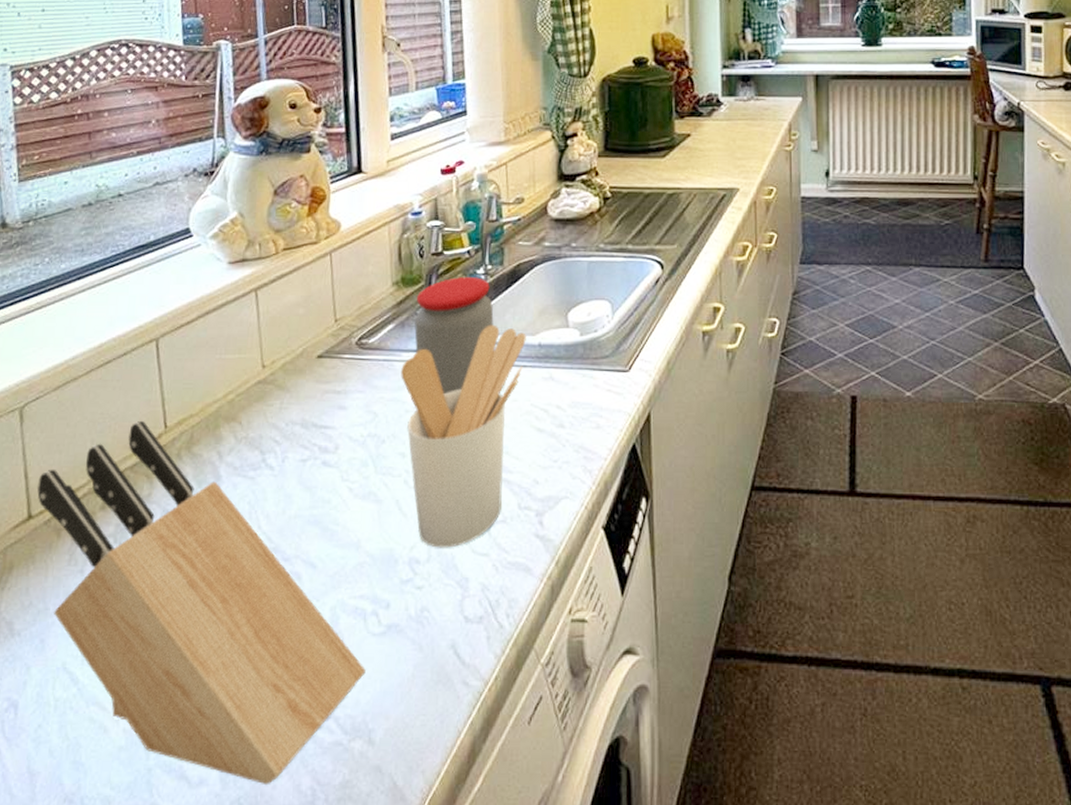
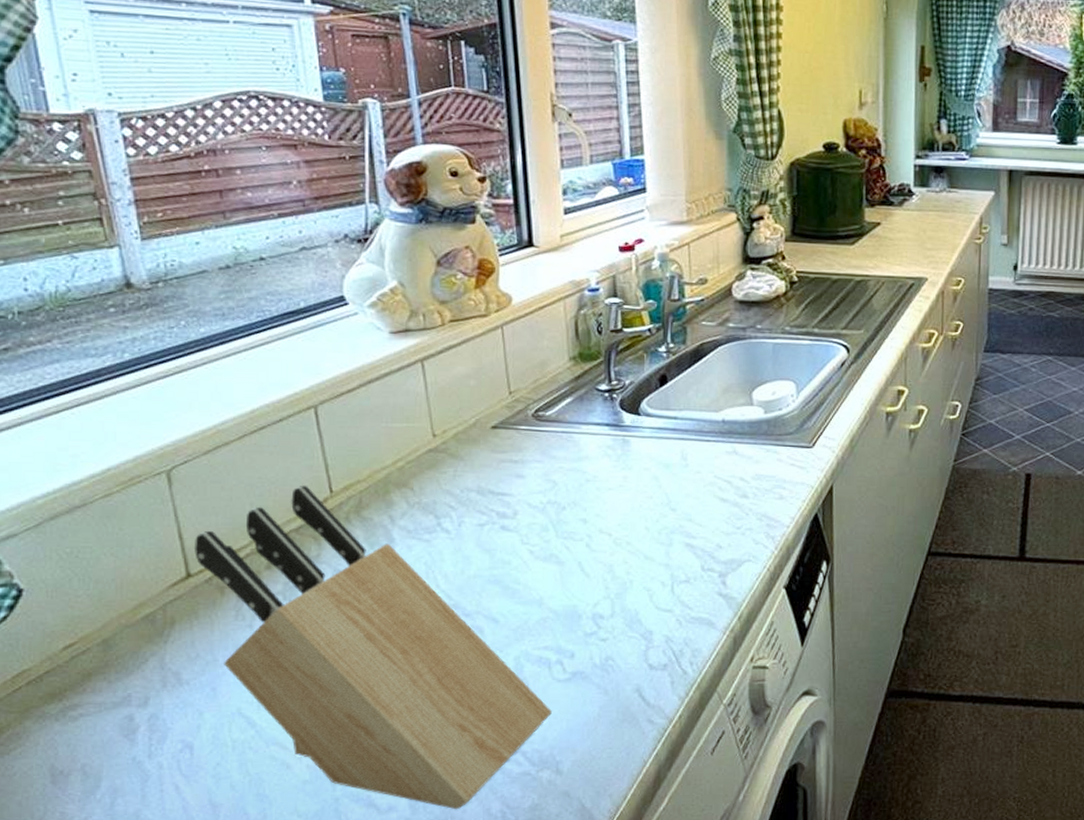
utensil holder: present [401,324,526,548] -> none [580,401,710,605]
jar: present [414,277,494,395] -> none [594,354,676,466]

